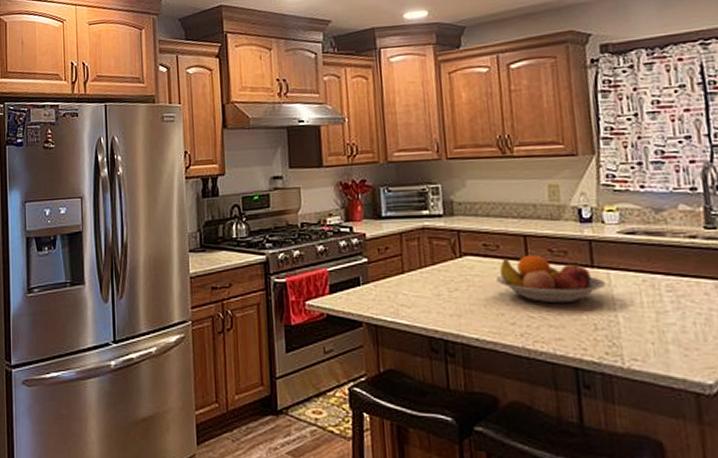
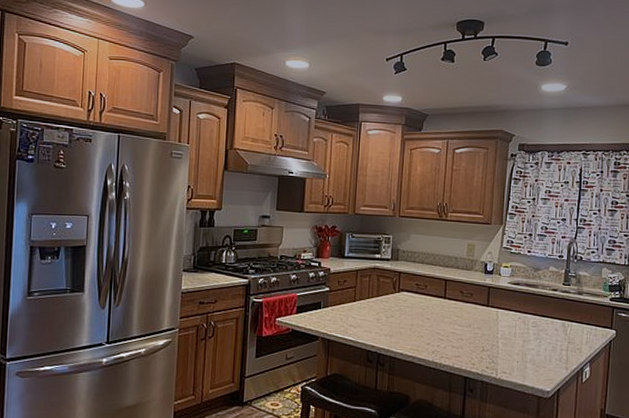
fruit bowl: present [496,254,607,304] -> none [421,294,495,331]

